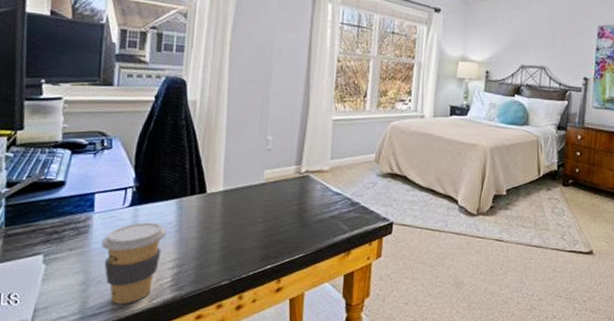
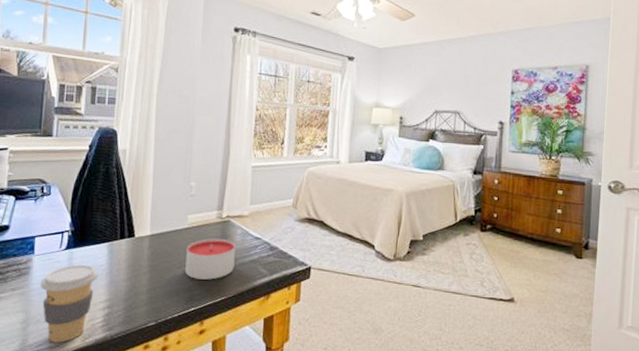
candle: none [261,193,315,237] -> present [185,238,236,280]

